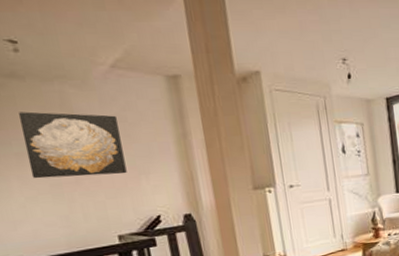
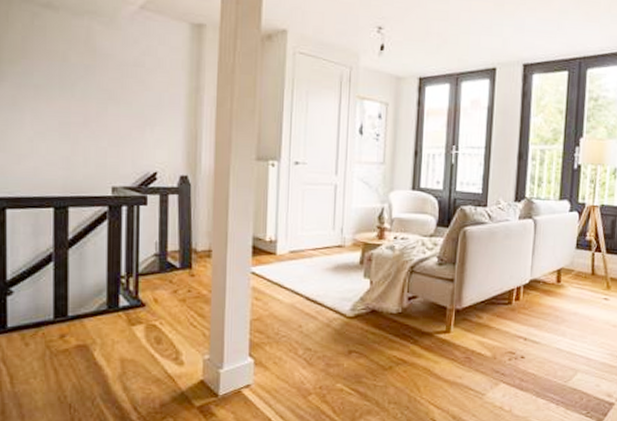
wall art: present [19,111,127,179] -> none [44,43,135,122]

